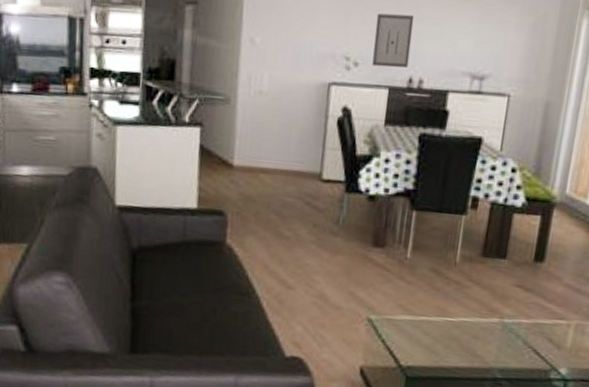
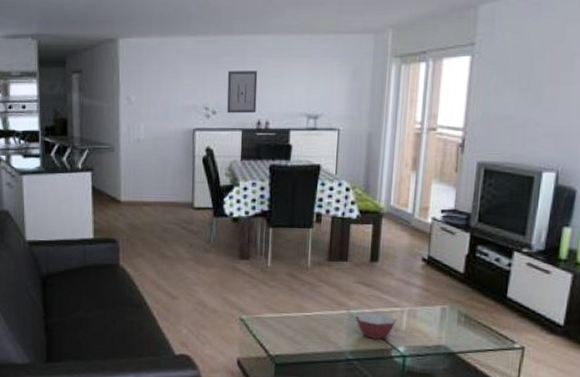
bowl: none [509,323,561,357] -> present [355,313,397,339]

